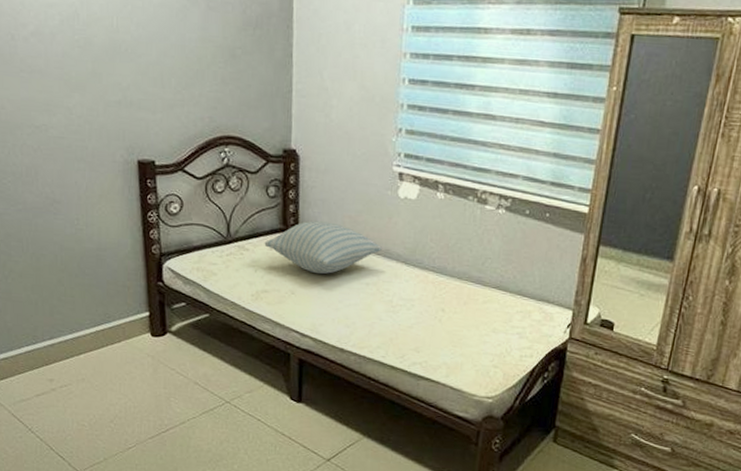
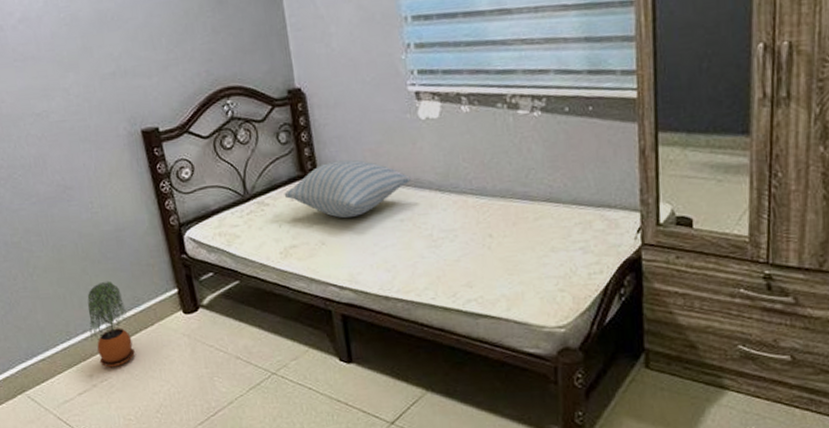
potted plant: none [57,294,98,376] -> present [87,281,135,368]

